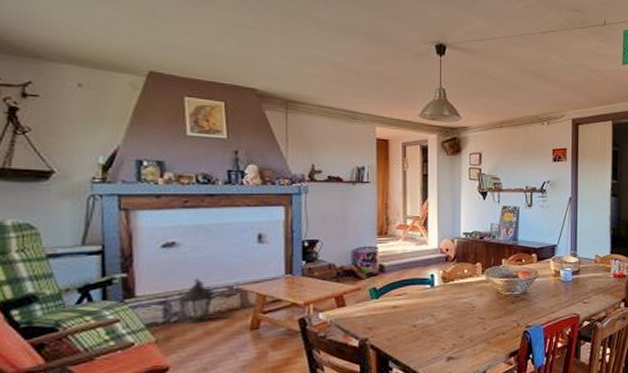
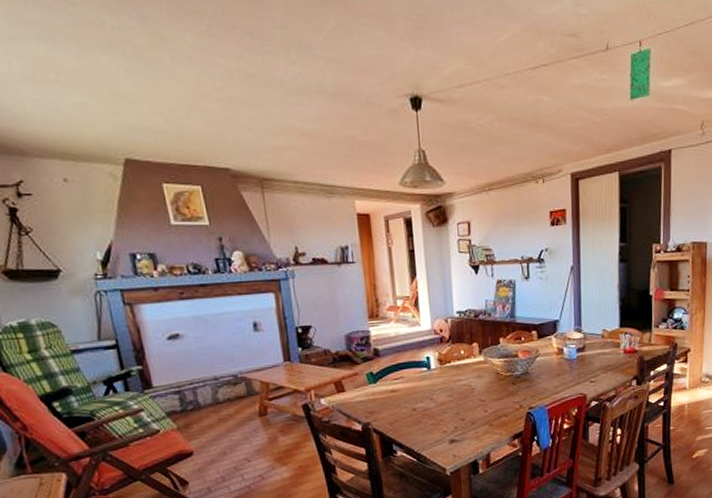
lantern: present [178,278,215,324] -> none [190,368,222,411]

